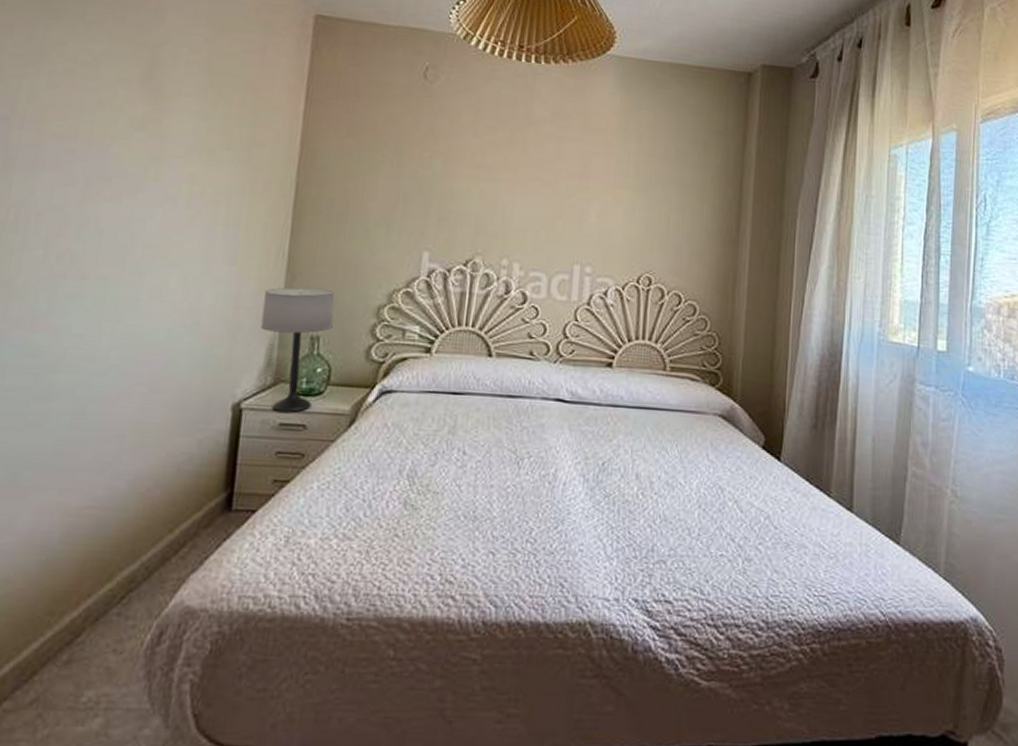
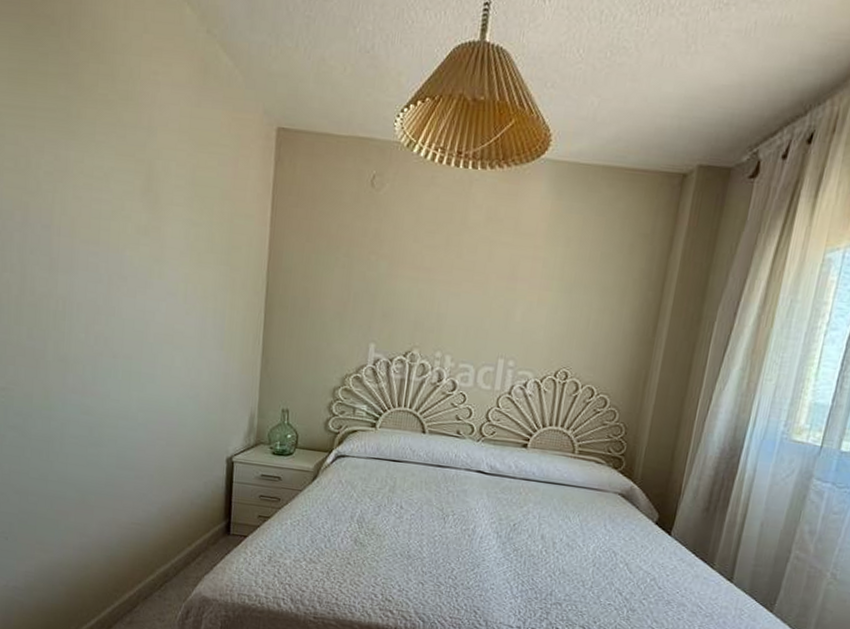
table lamp: present [260,287,335,413] -> none [244,369,300,467]

